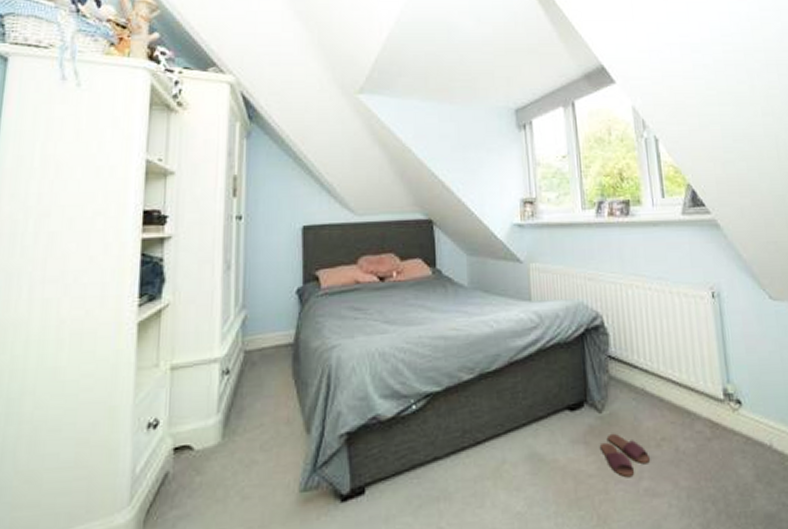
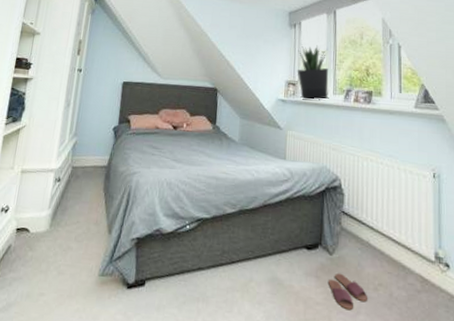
planter: none [532,149,576,220] -> present [297,45,329,100]

